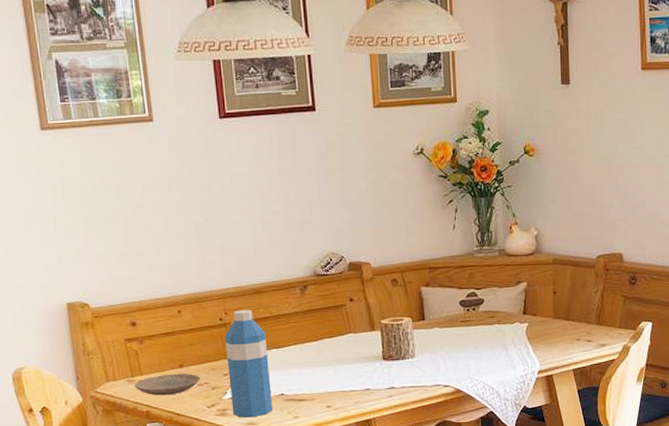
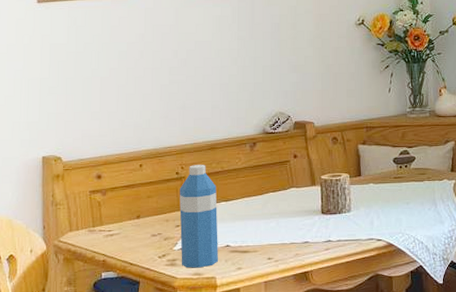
plate: present [134,373,201,396] -> none [94,224,155,246]

